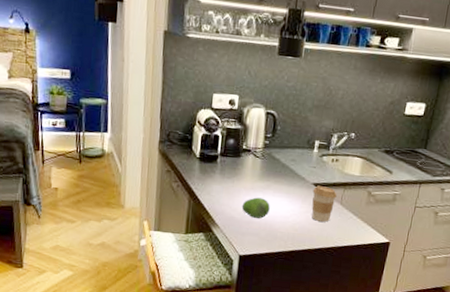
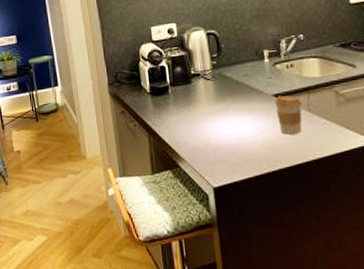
fruit: present [241,197,270,219] -> none [203,121,234,144]

